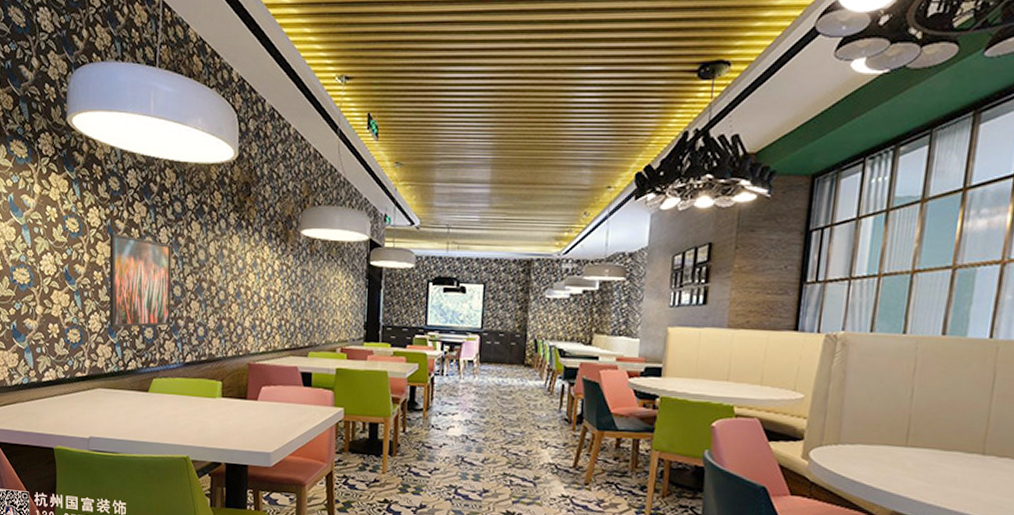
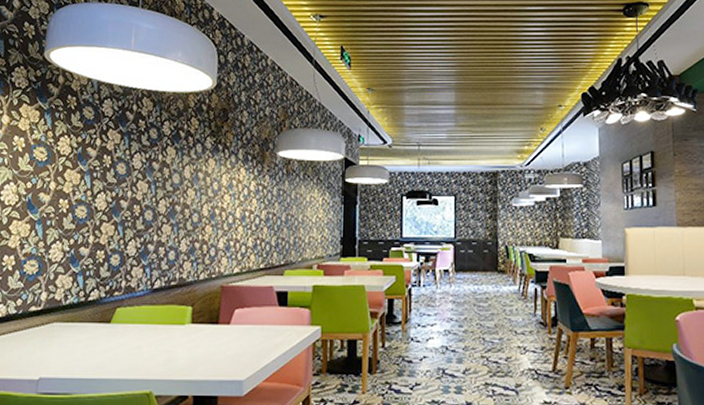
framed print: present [109,233,172,328] -> none [72,160,146,257]

